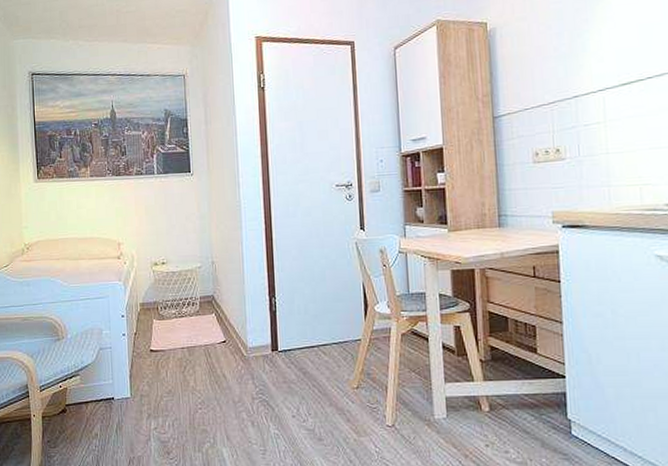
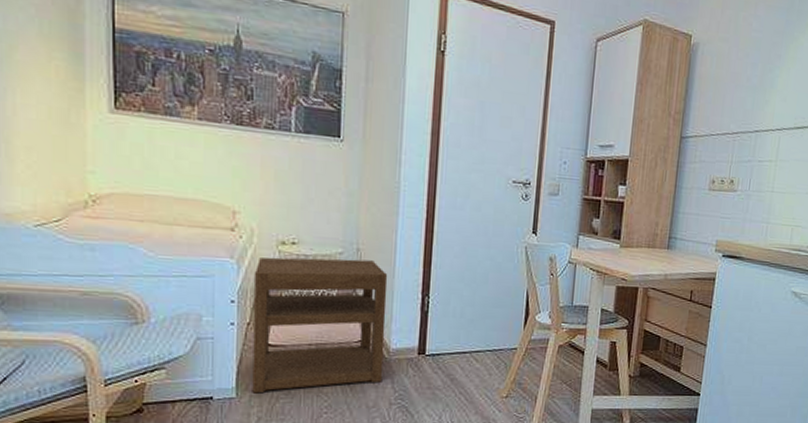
nightstand: none [136,271,244,393] -> present [252,257,388,394]

